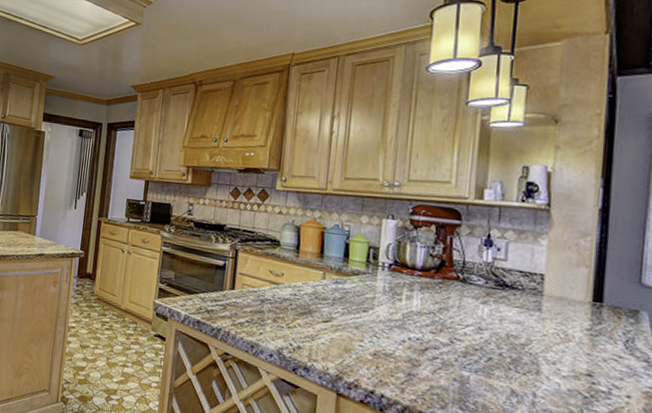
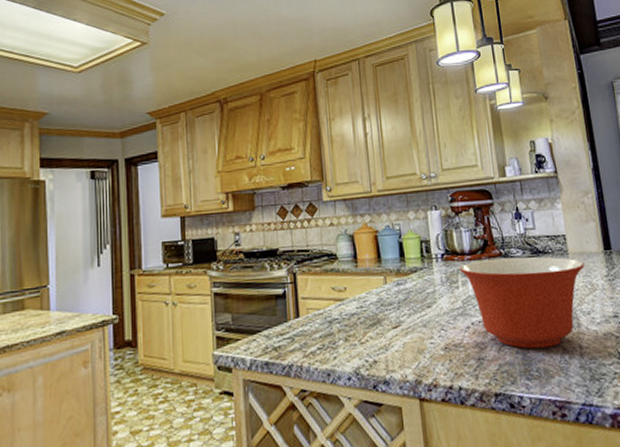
mixing bowl: none [406,278,562,386] -> present [459,256,585,349]

